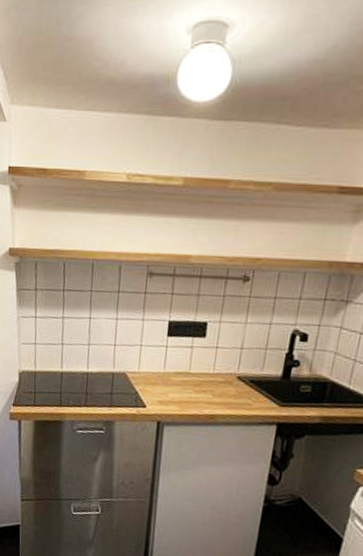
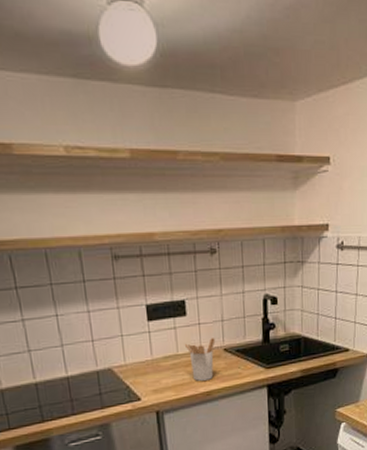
utensil holder: none [197,363,231,404] -> present [184,338,216,381]

